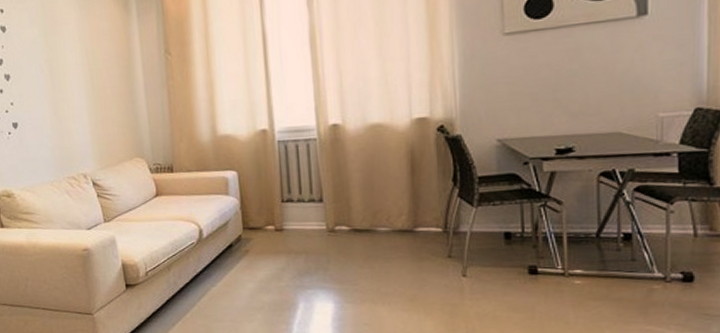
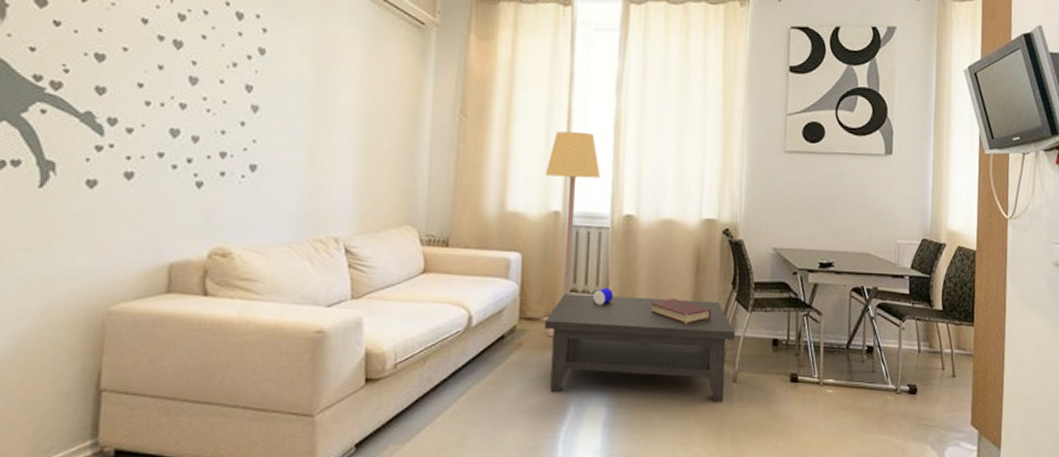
lamp: none [248,50,302,244] -> present [545,131,601,337]
coffee table: none [266,195,461,297] -> present [544,287,736,403]

